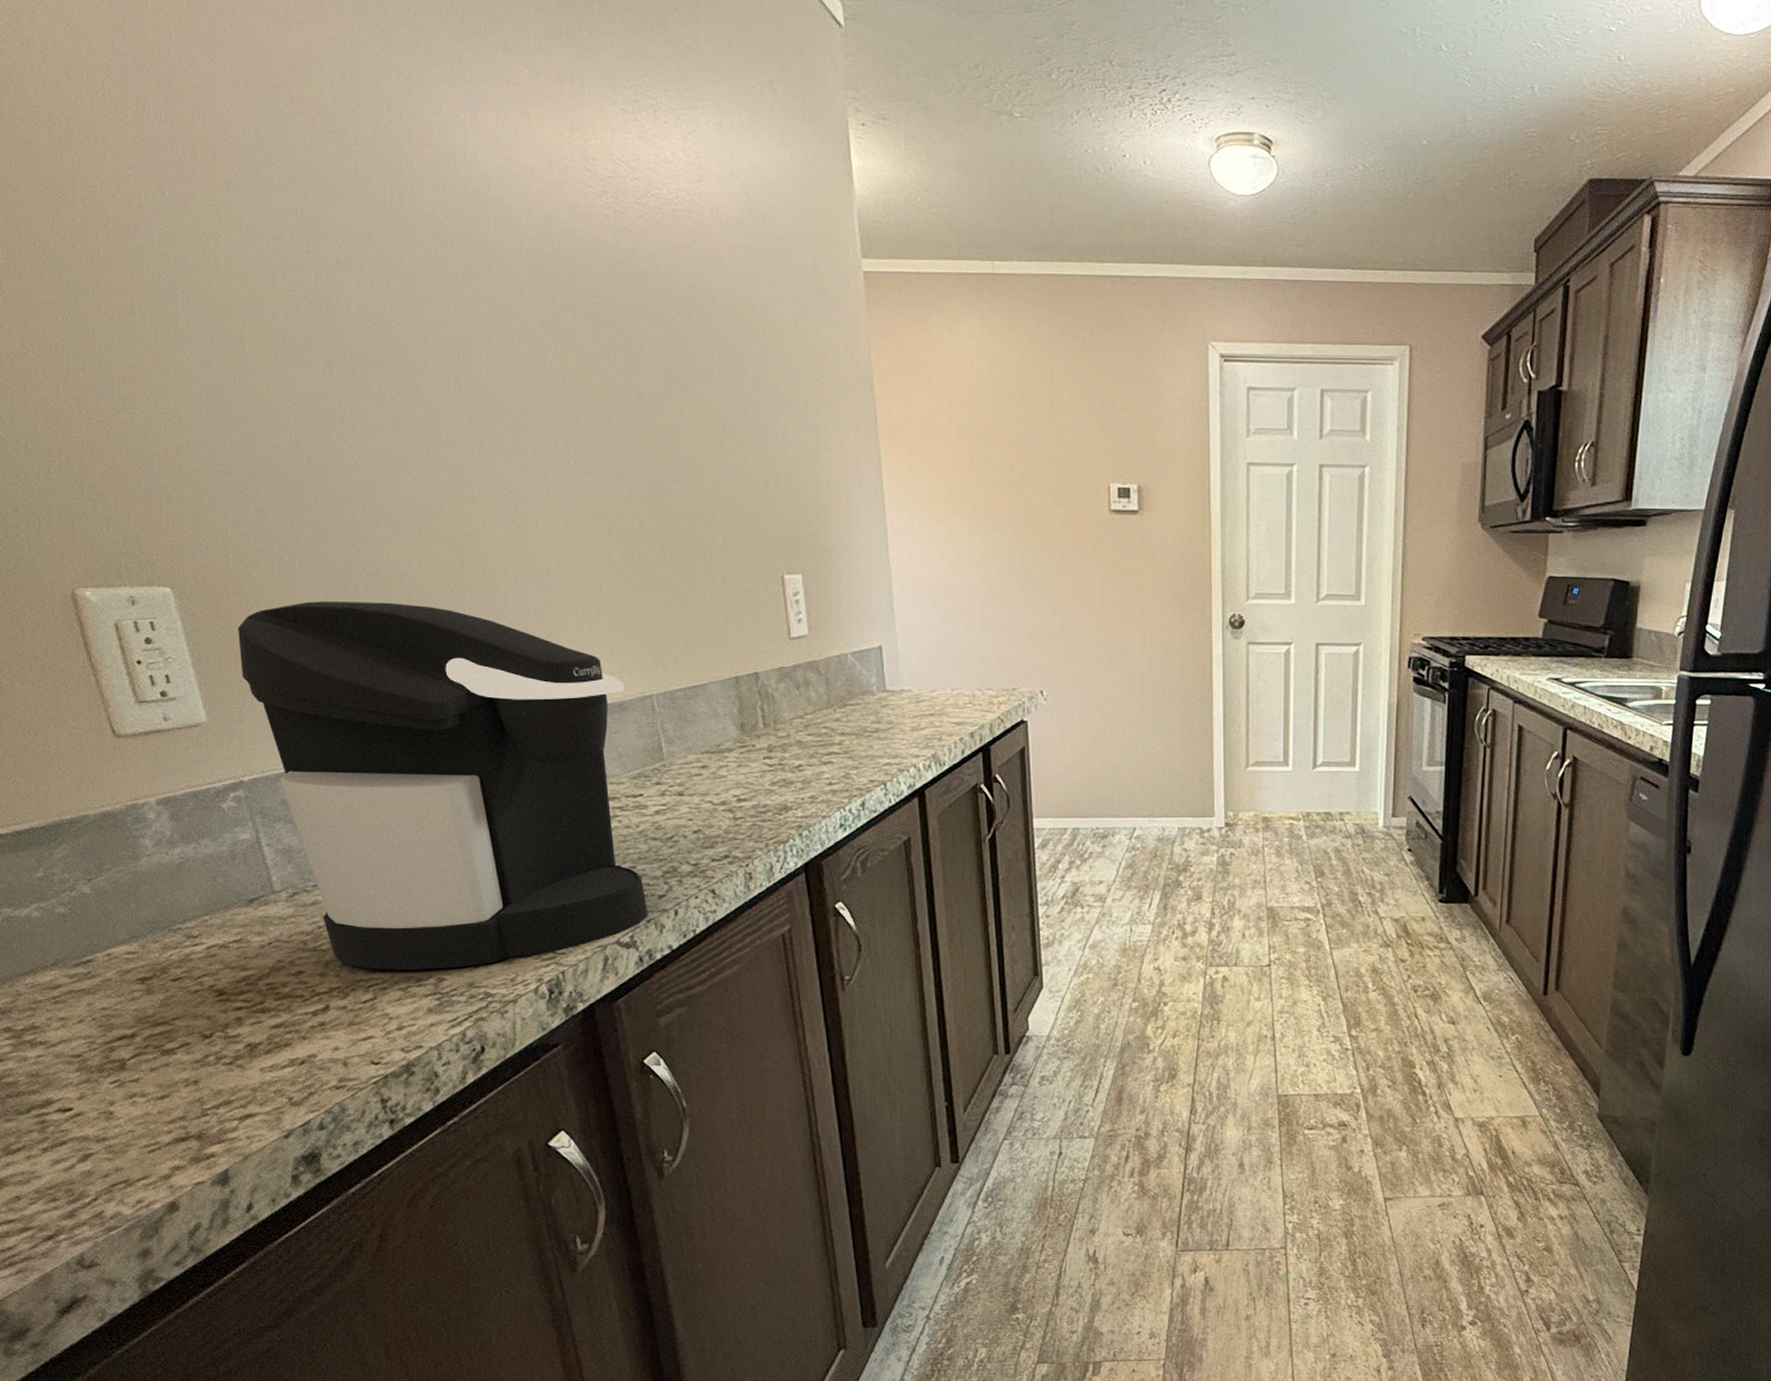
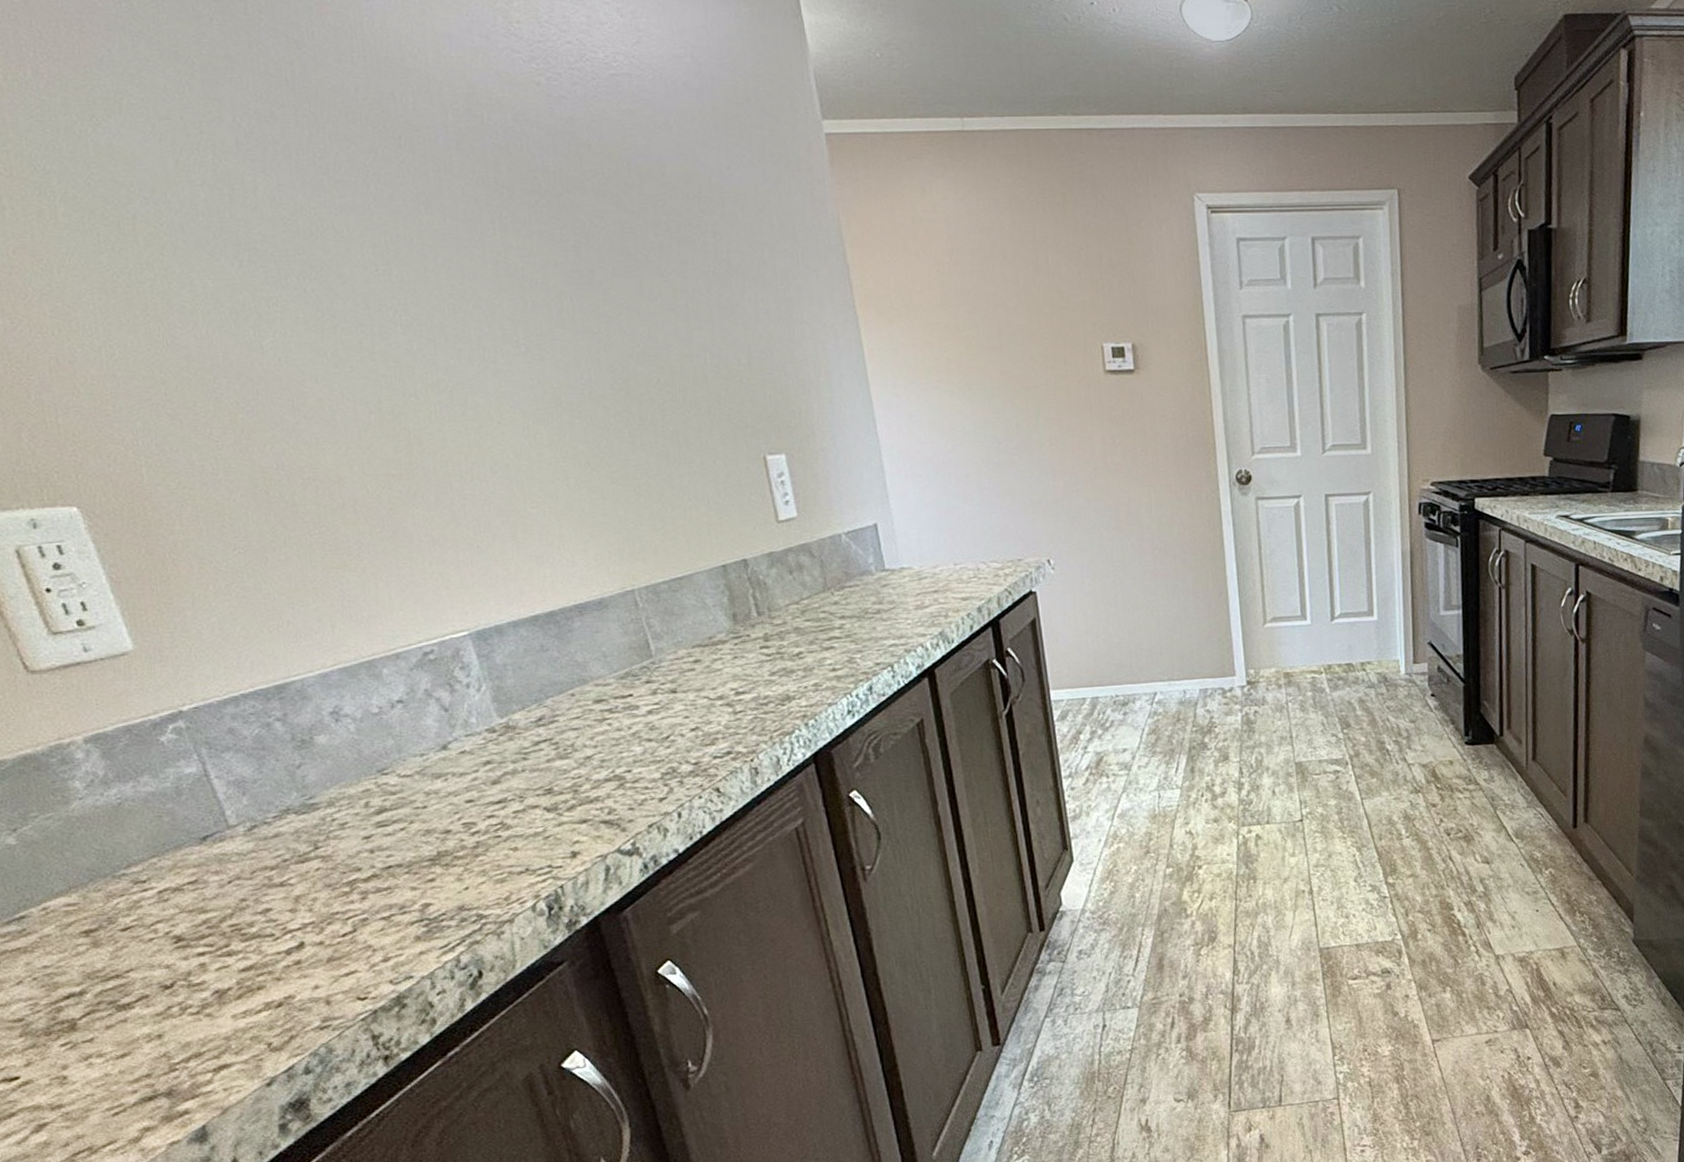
coffee maker: present [238,601,648,970] -> none [160,509,650,900]

